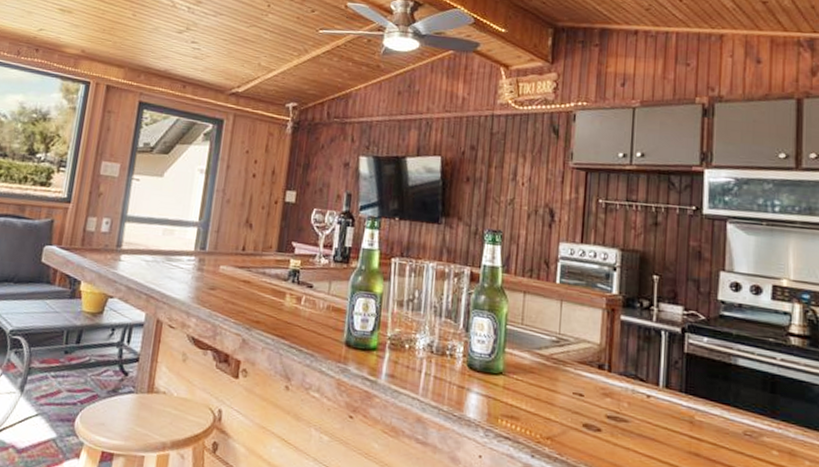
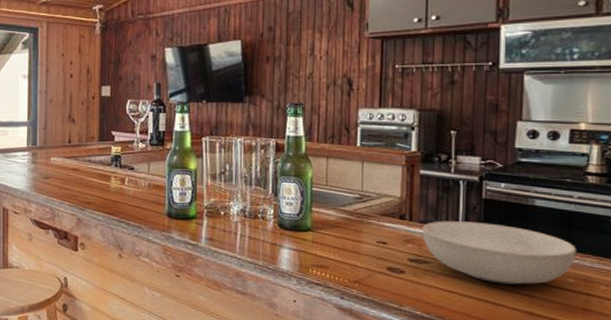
serving bowl: none [621,374,781,454] -> present [422,221,577,285]

